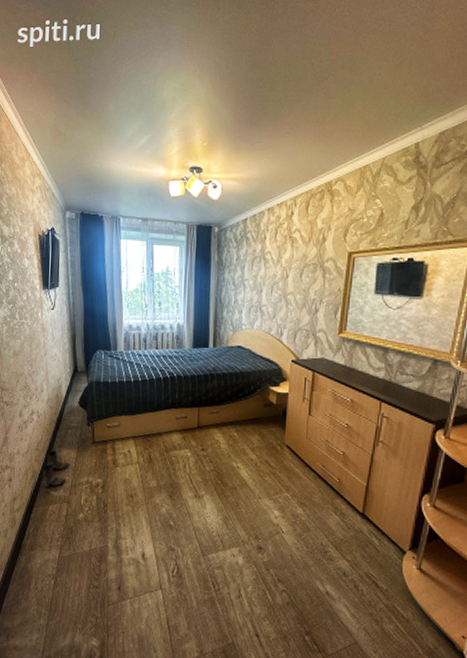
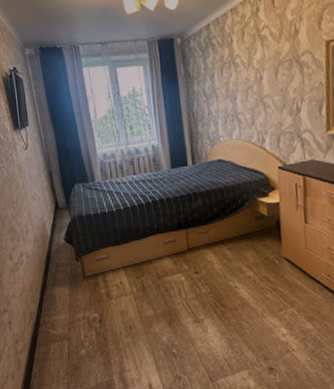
boots: present [42,450,70,487] -> none [39,290,65,326]

